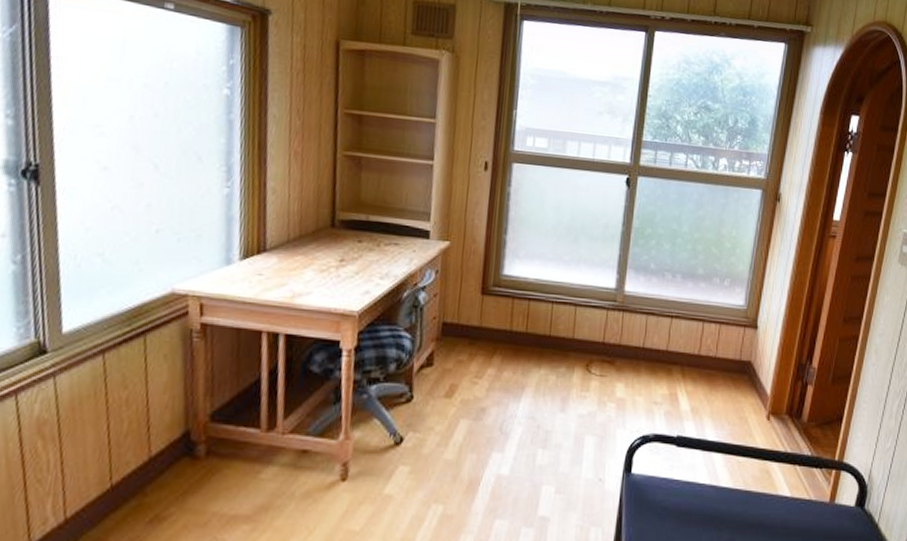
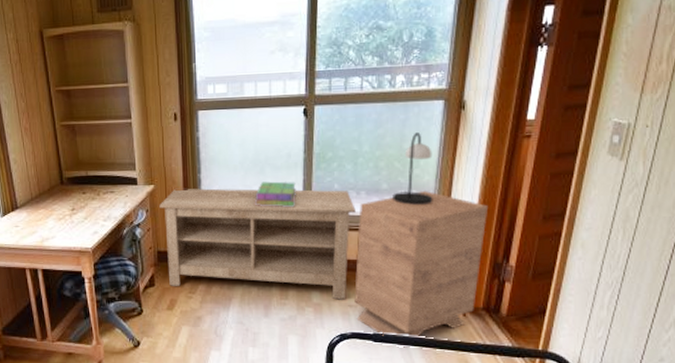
storage bench: none [452,248,670,396] -> present [159,188,356,300]
stack of books: none [564,252,611,284] -> present [255,181,296,207]
nightstand: none [661,280,796,444] -> present [354,191,489,339]
table lamp: none [707,219,748,296] -> present [392,132,433,206]

